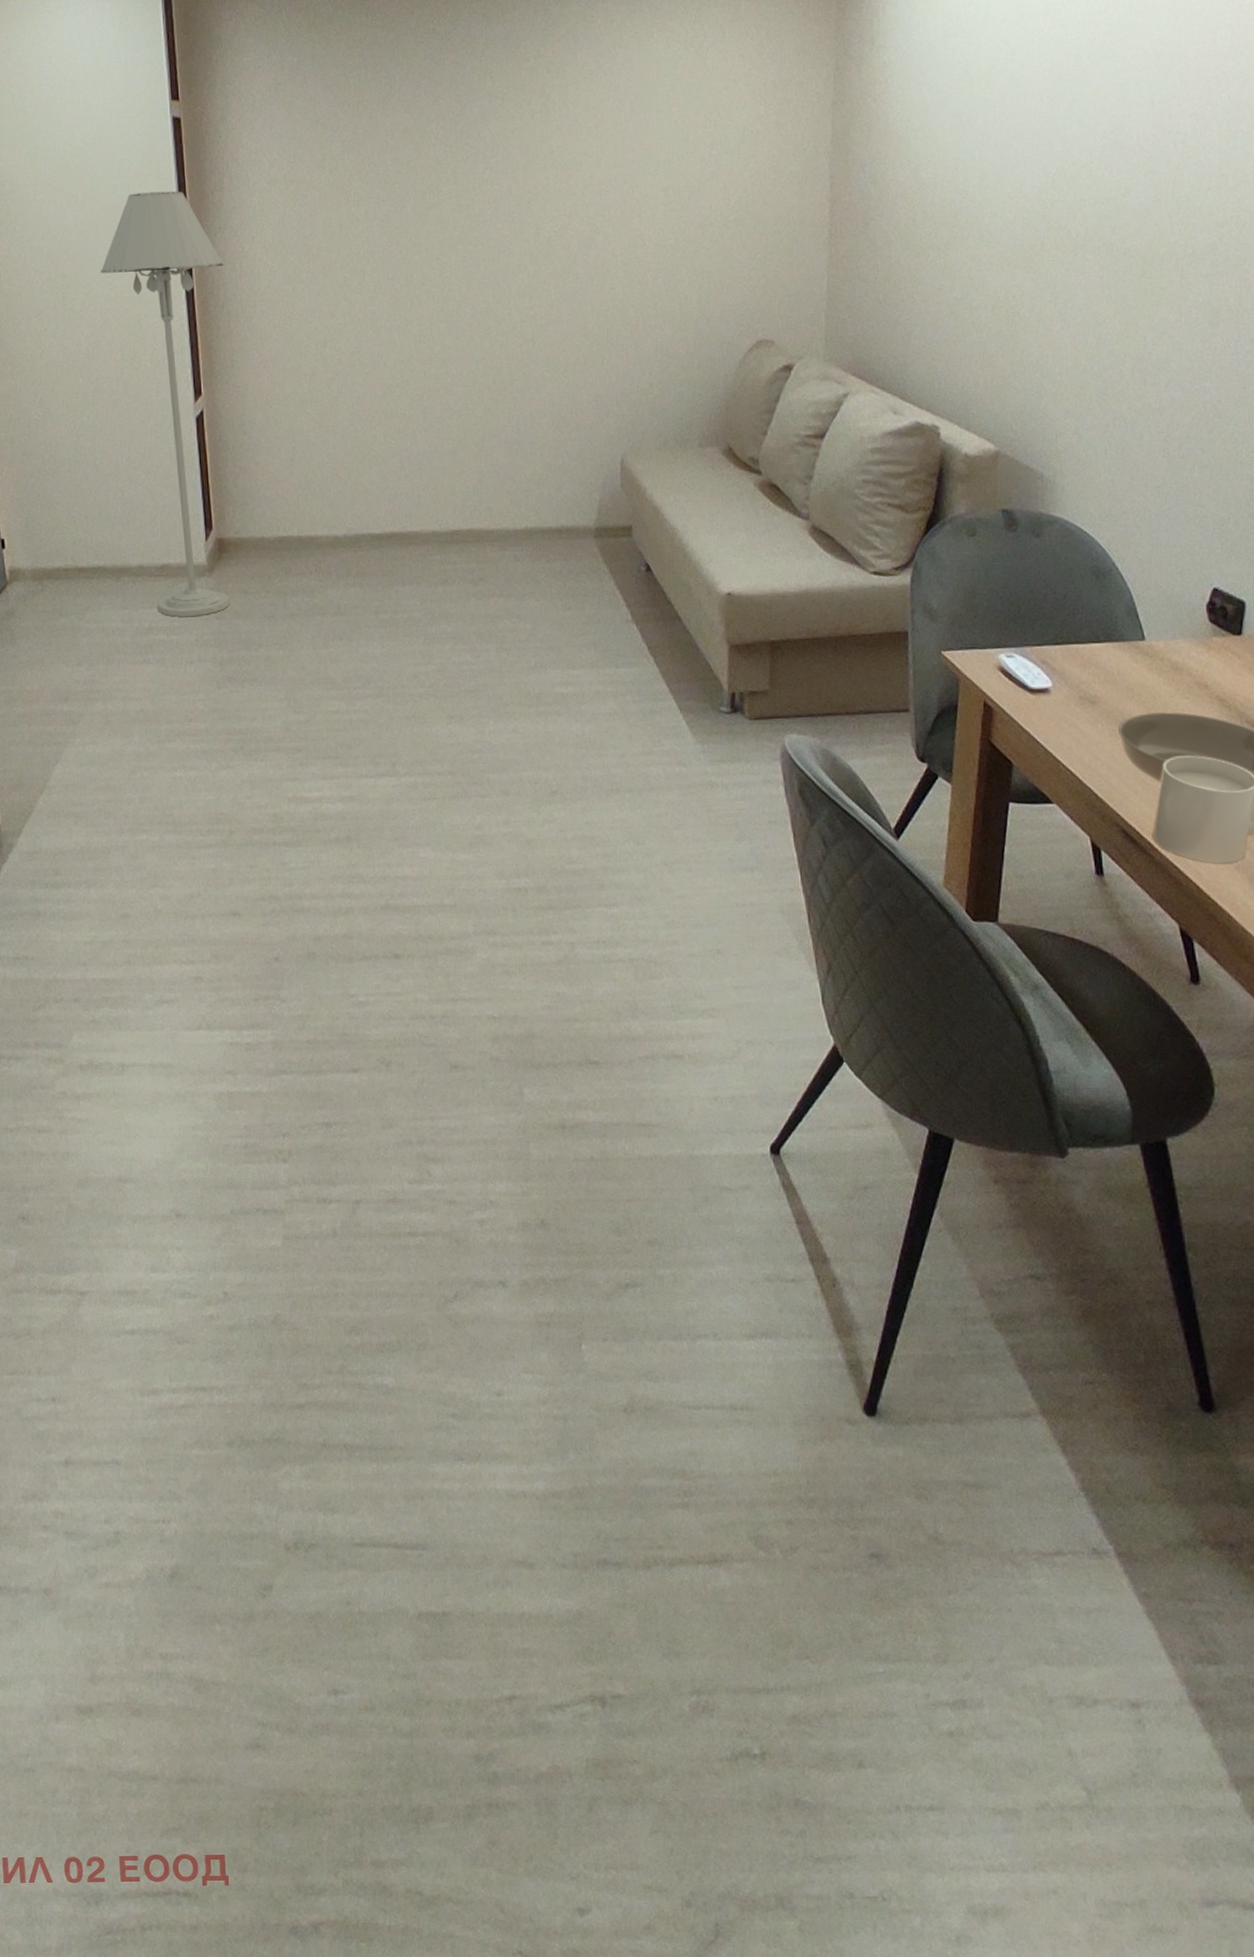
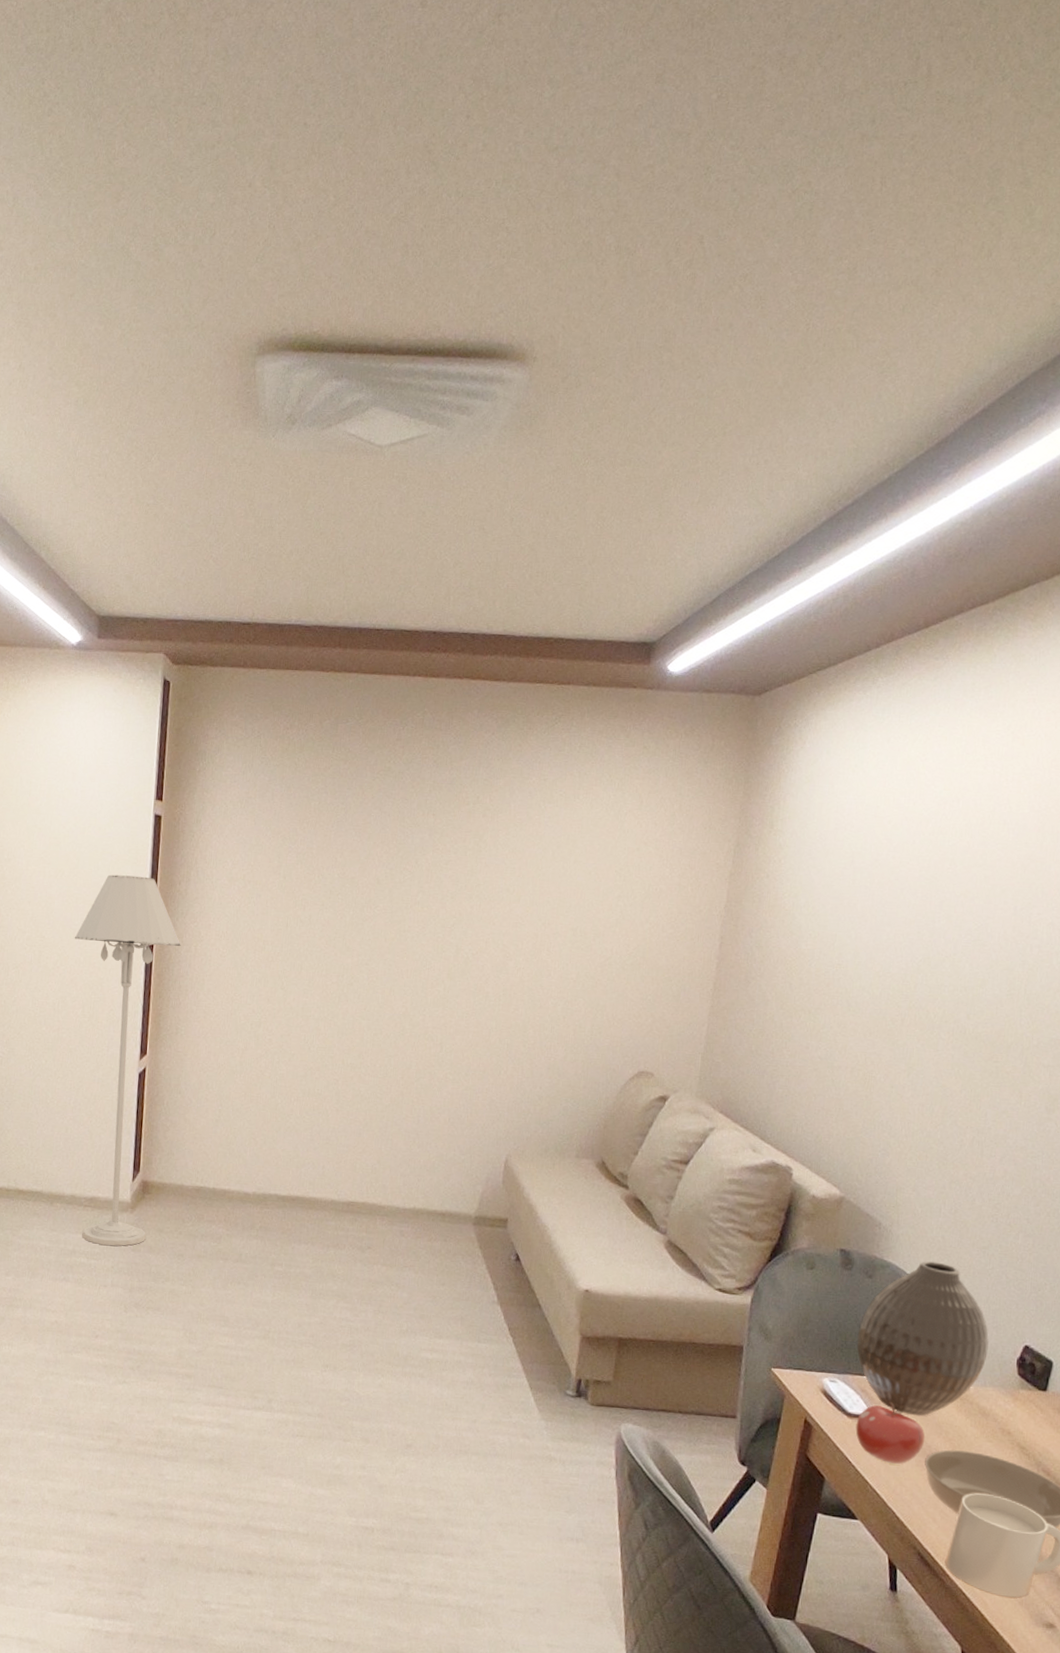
vase: none [1031,509,1174,681] -> present [856,1261,989,1416]
fruit: none [1040,670,1117,738] -> present [855,1402,925,1465]

